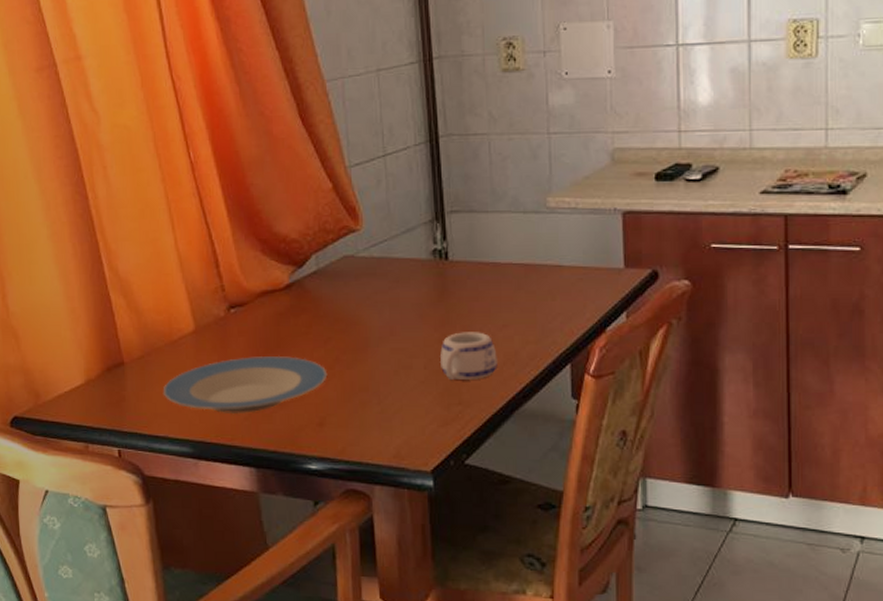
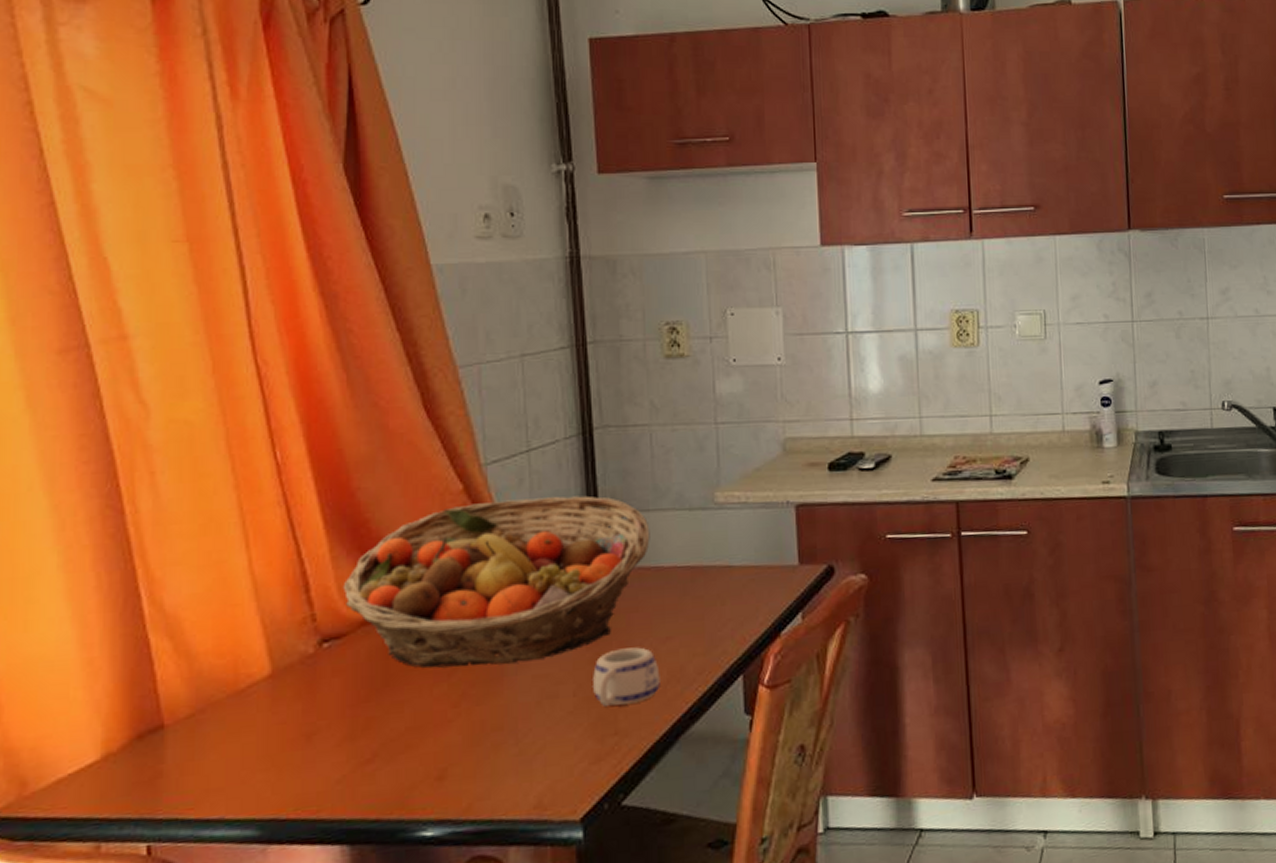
plate: present [163,356,328,415] -> none [220,696,451,779]
fruit basket: none [243,196,489,337] -> present [342,495,650,668]

